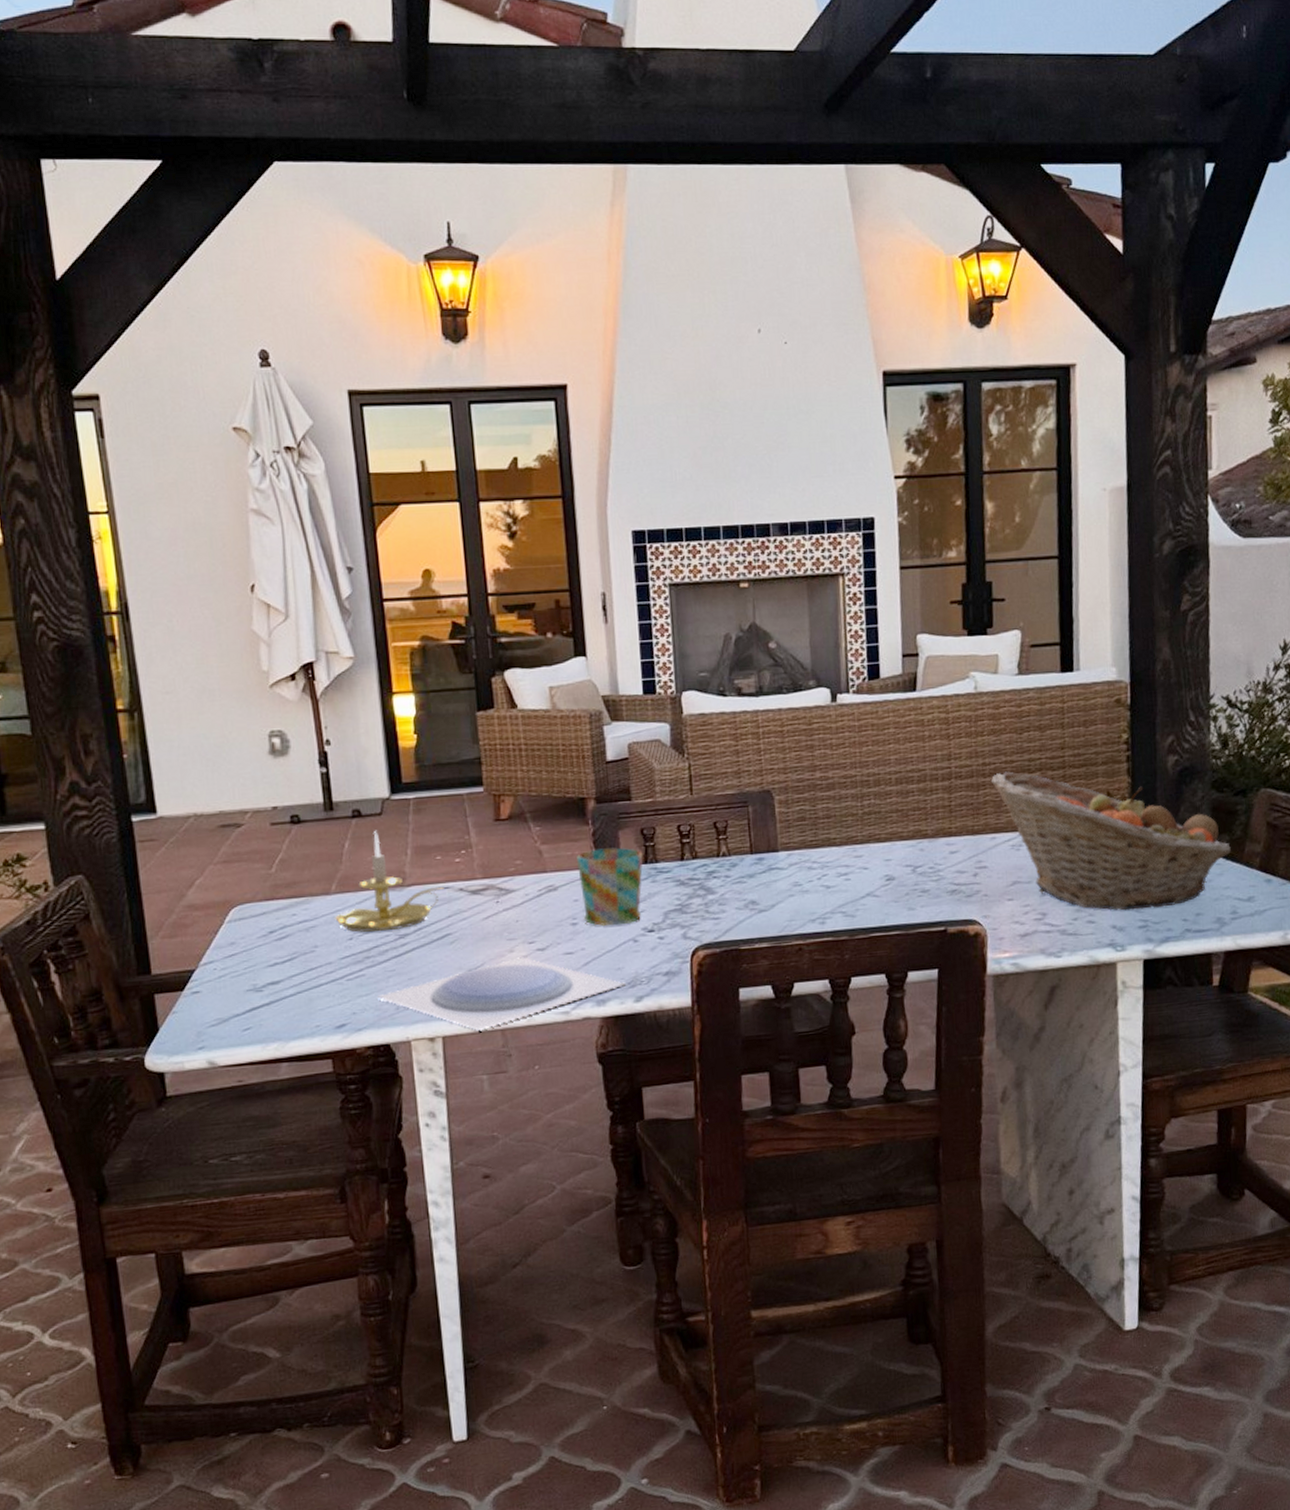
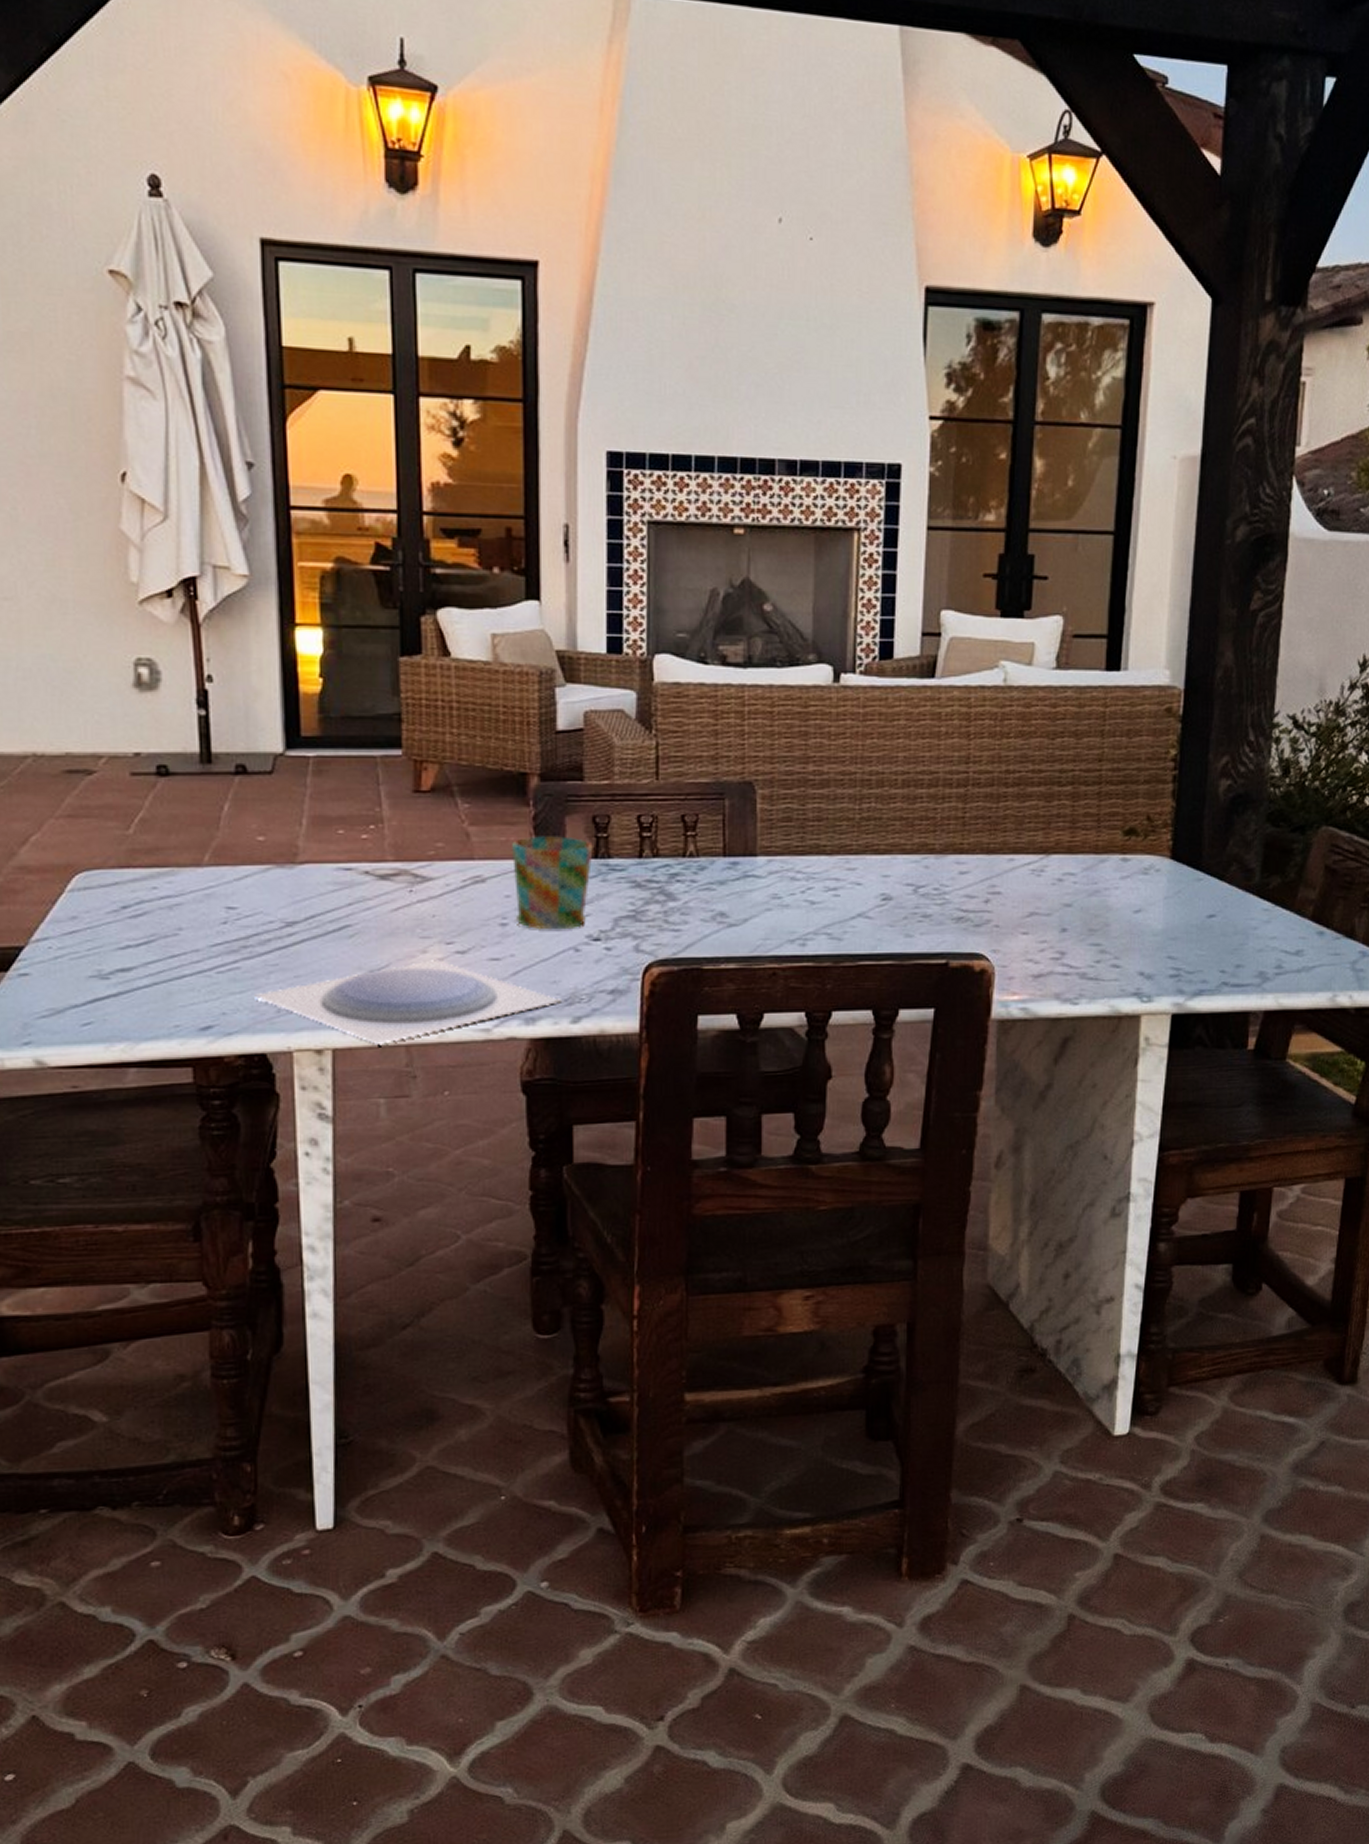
candle holder: present [335,830,445,933] -> none [206,792,346,917]
fruit basket: present [990,771,1231,911] -> none [1013,782,1282,956]

